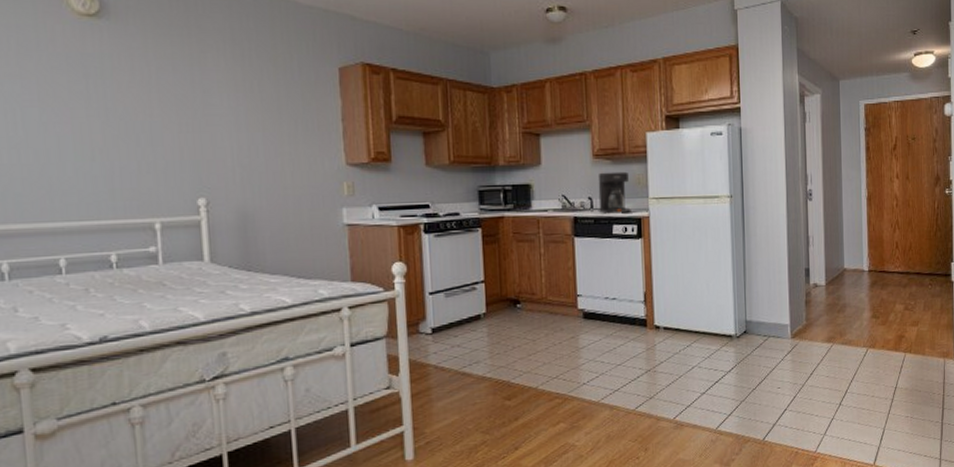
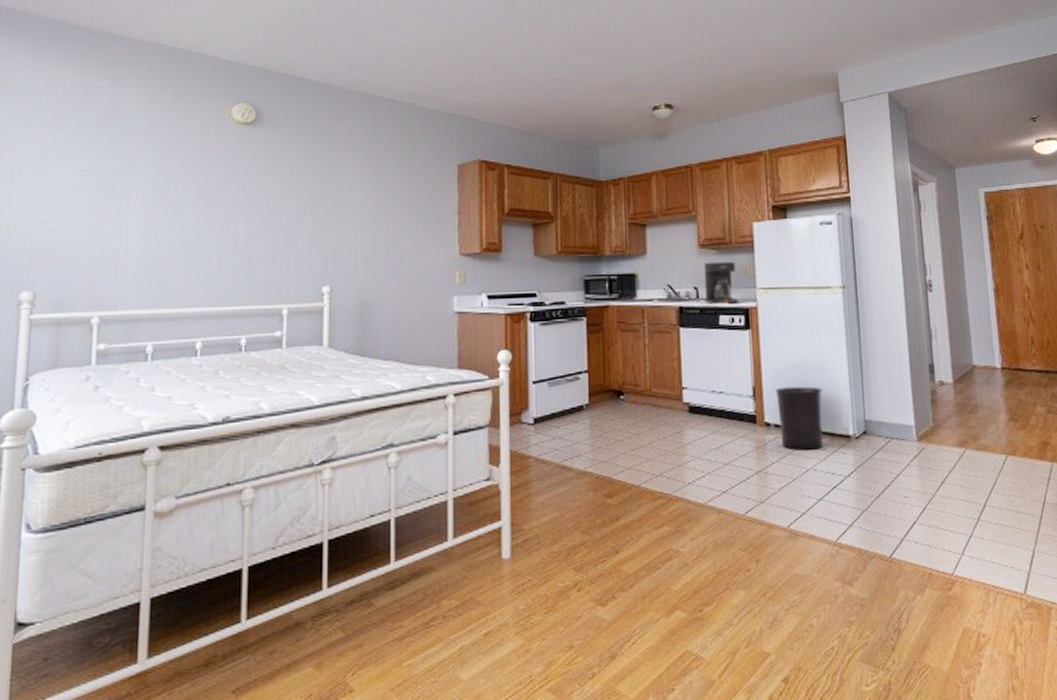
waste bin: none [665,291,708,350] -> present [775,386,823,451]

